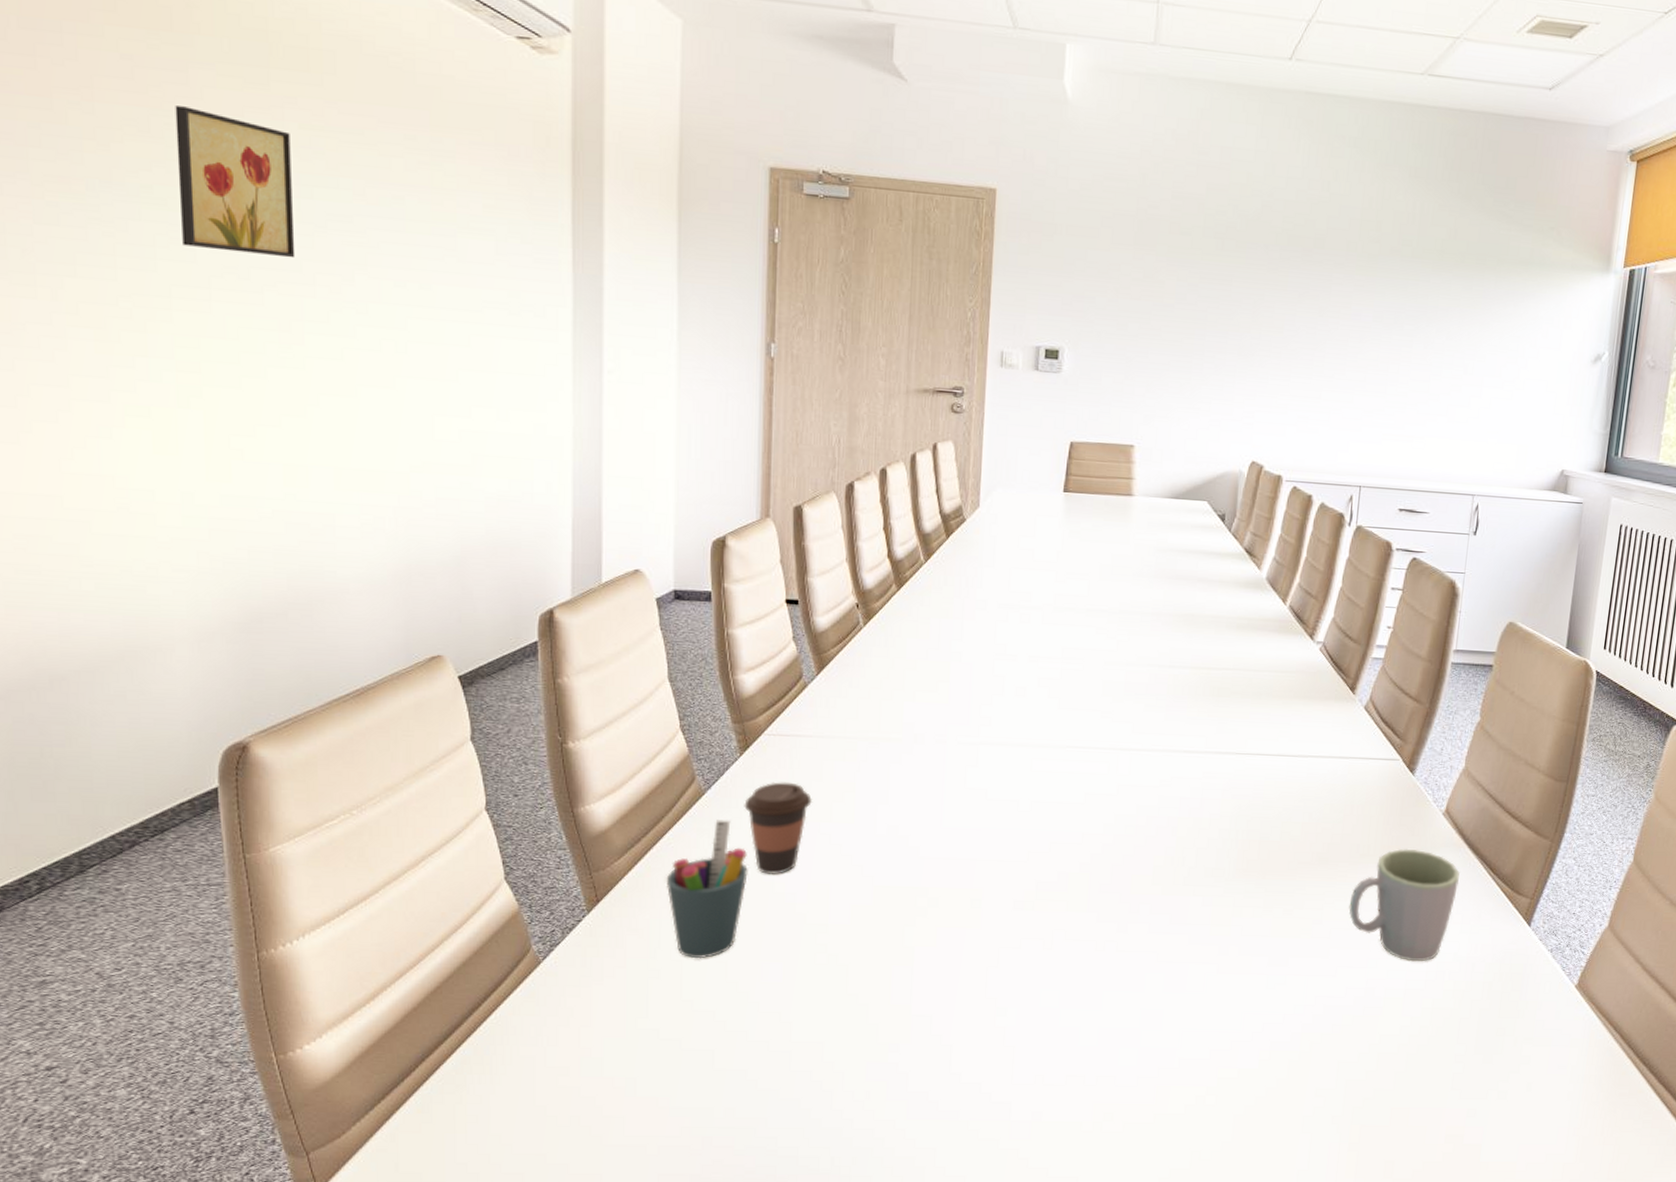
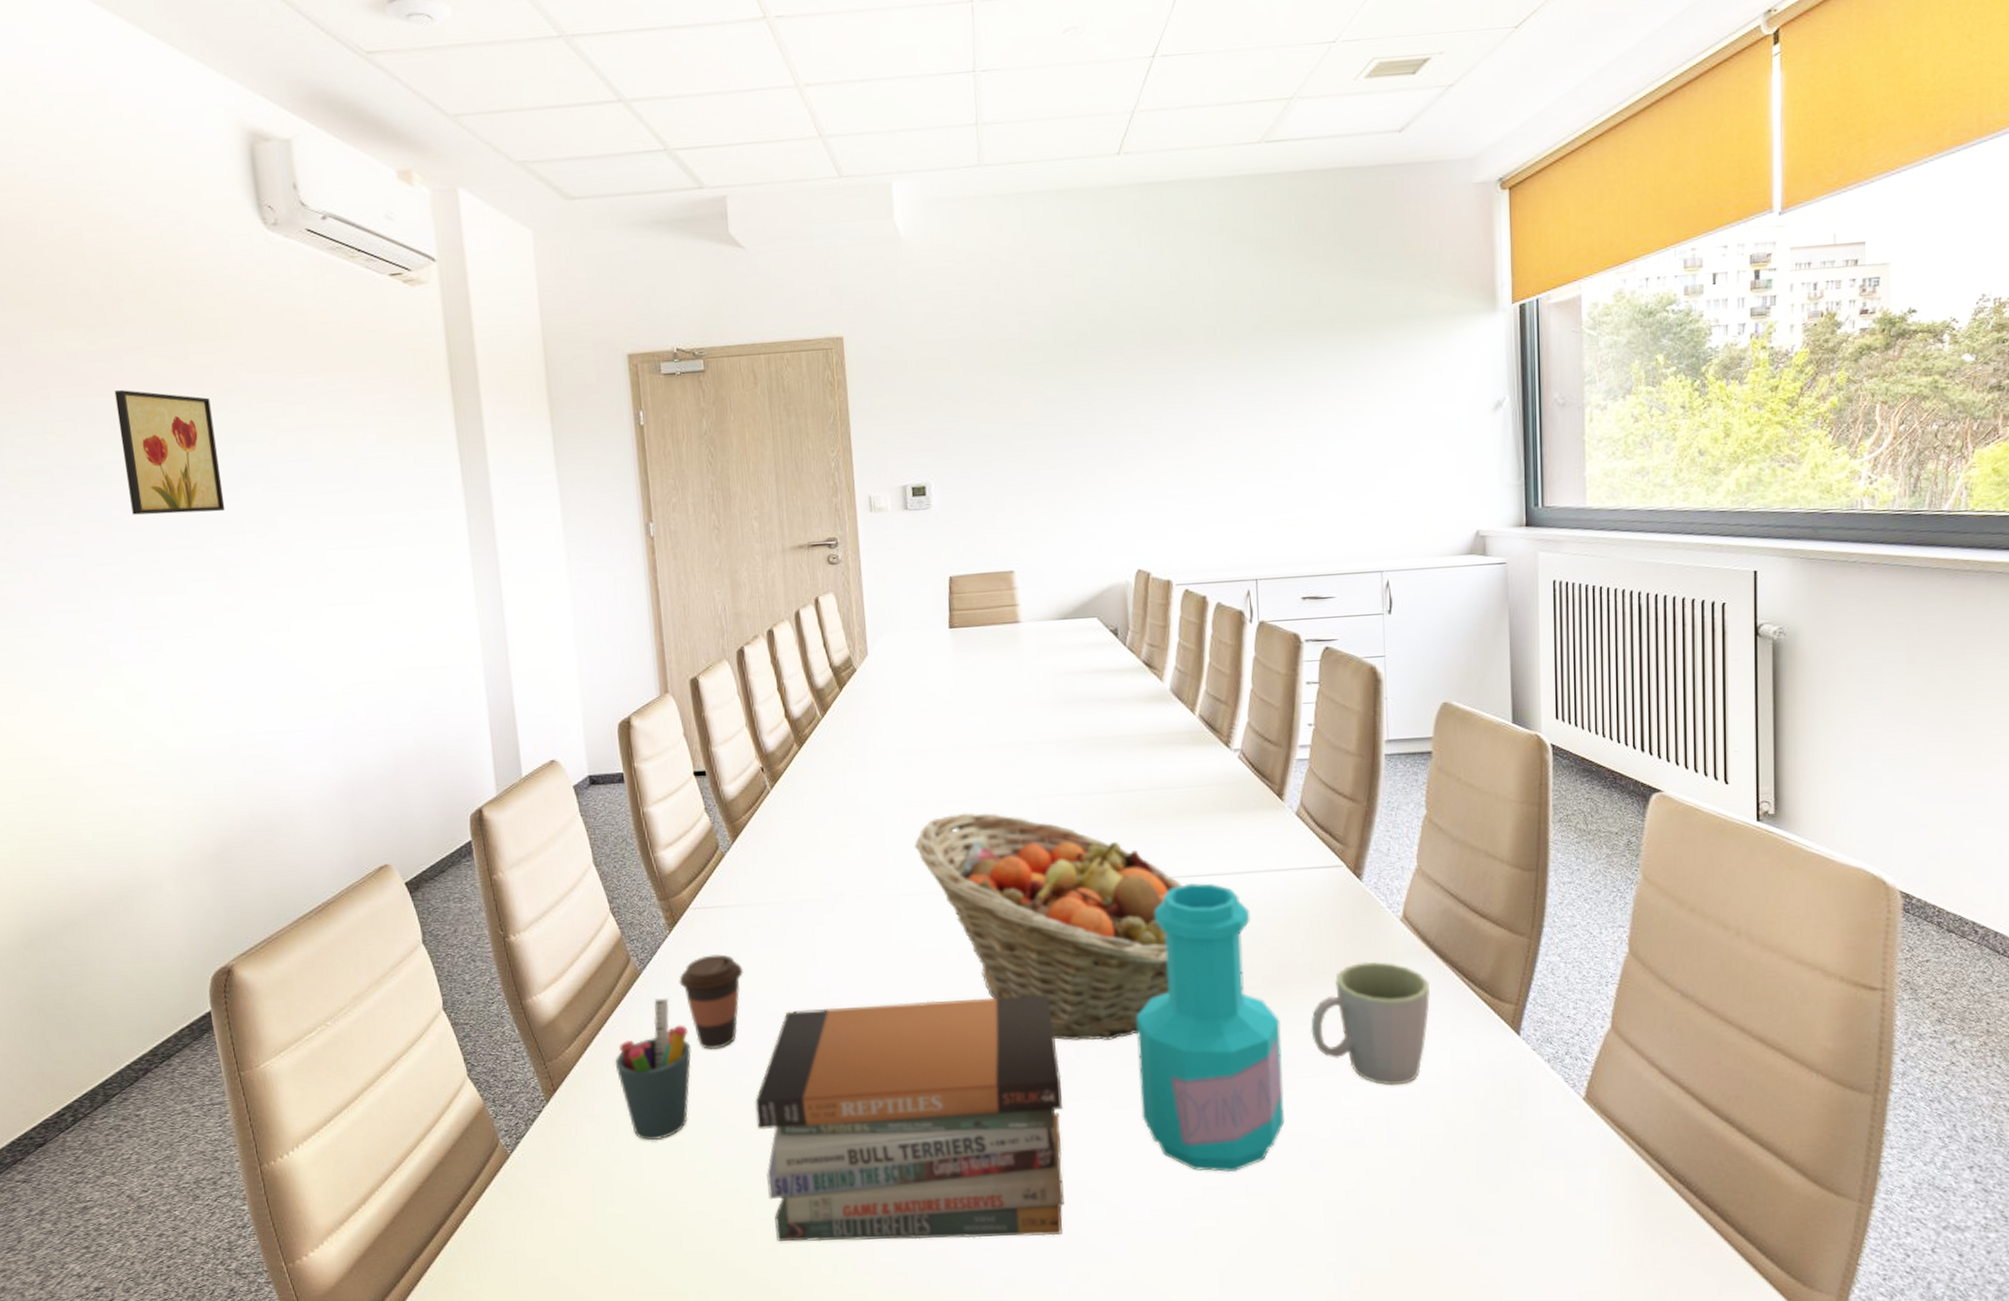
book stack: none [807,844,1113,1076] -> present [755,994,1064,1242]
fruit basket: none [1000,671,1261,899] -> present [913,812,1193,1041]
bottle: none [1183,761,1323,1029] -> present [1136,883,1285,1173]

